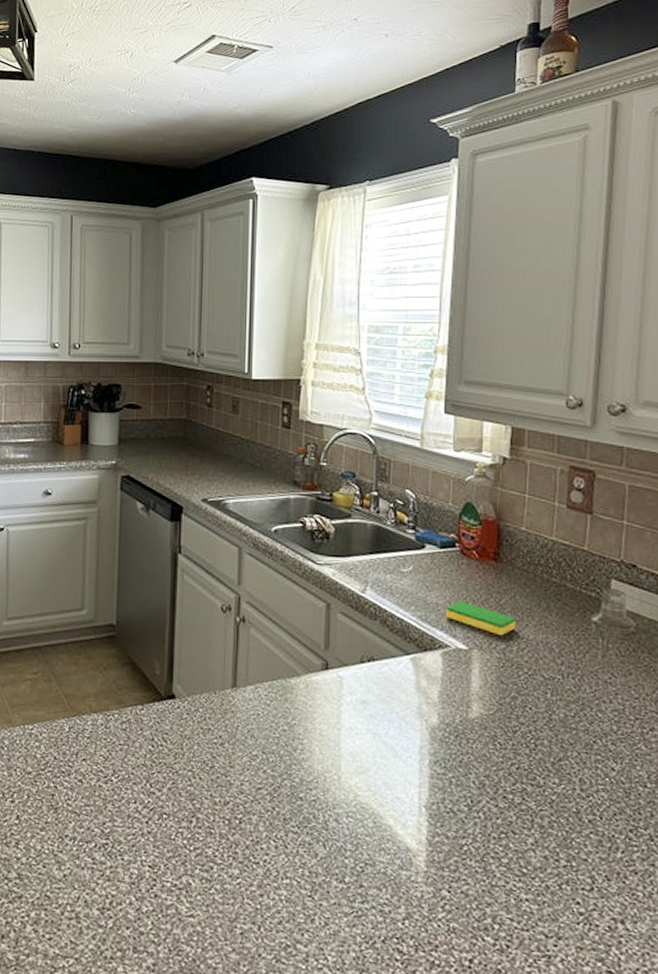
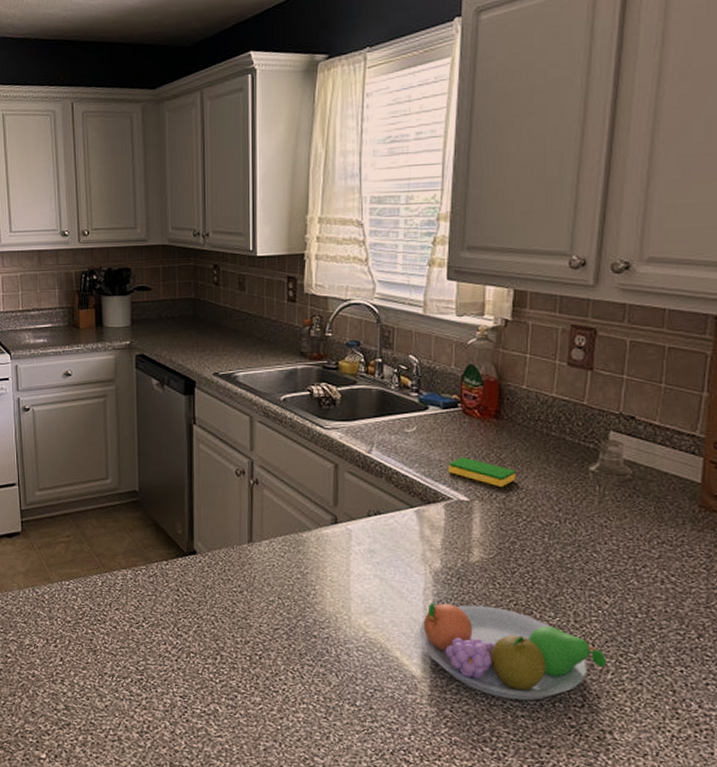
fruit bowl: none [414,763,616,882] -> present [419,602,607,701]

